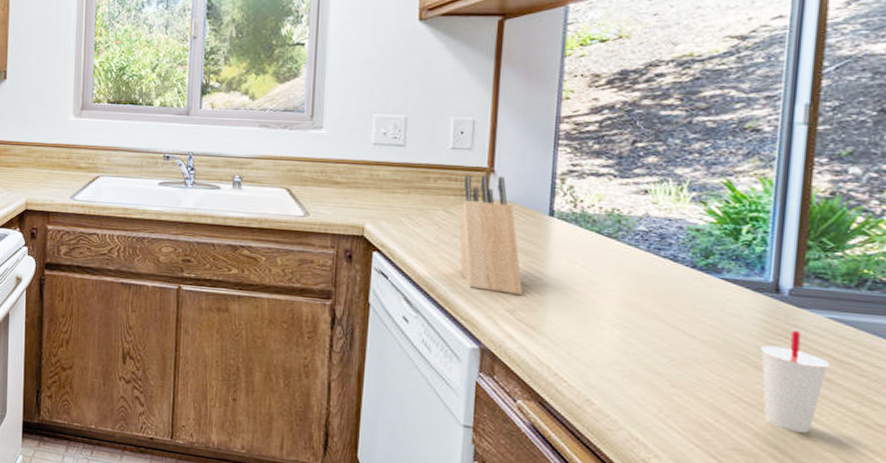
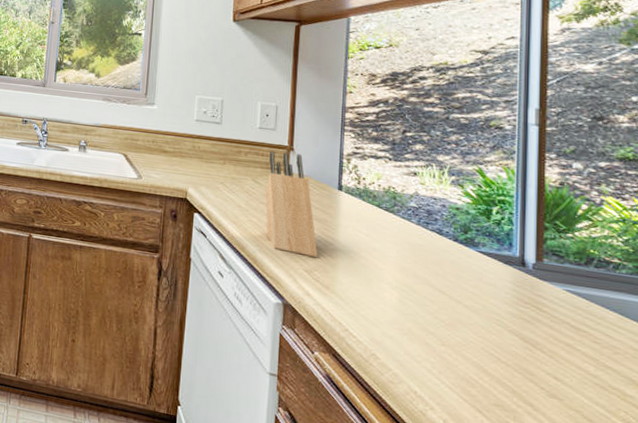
cup: present [761,330,830,433] -> none [513,299,569,393]

